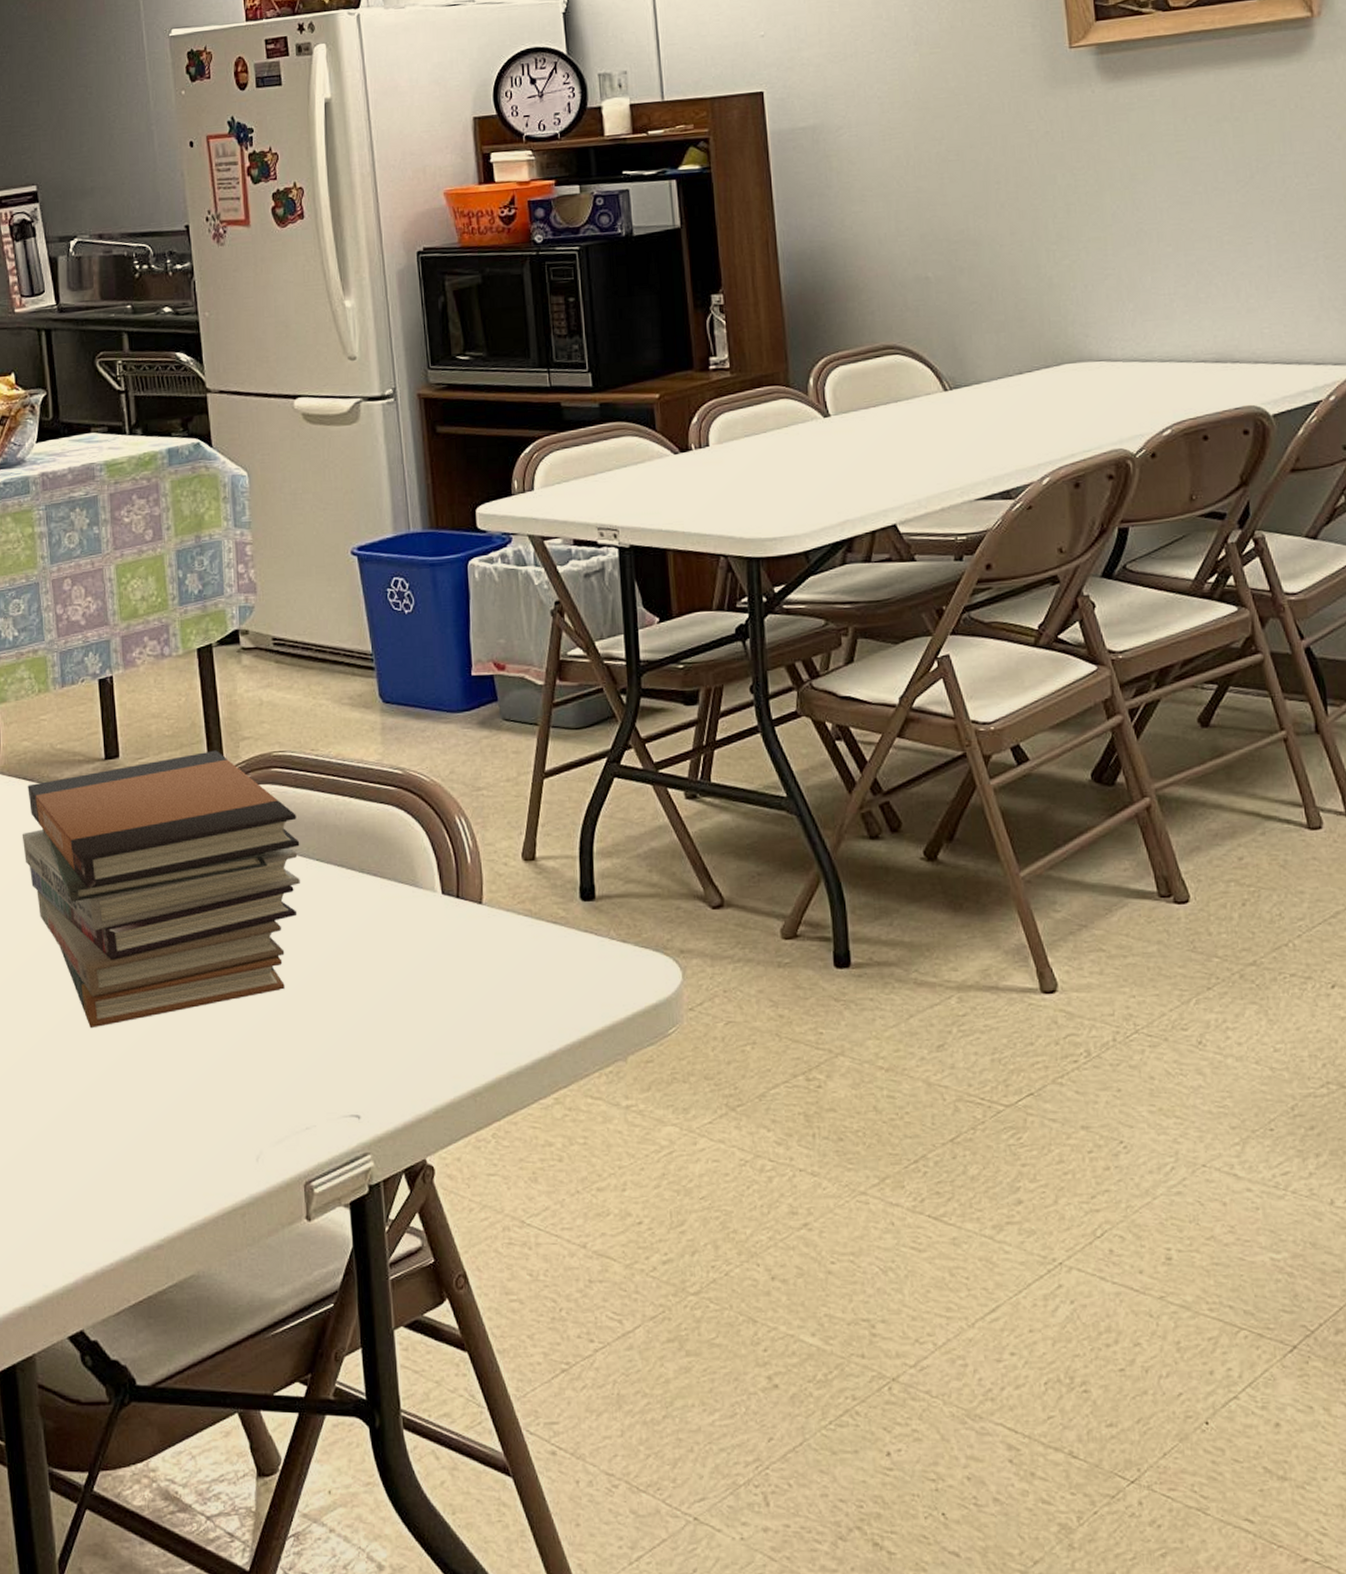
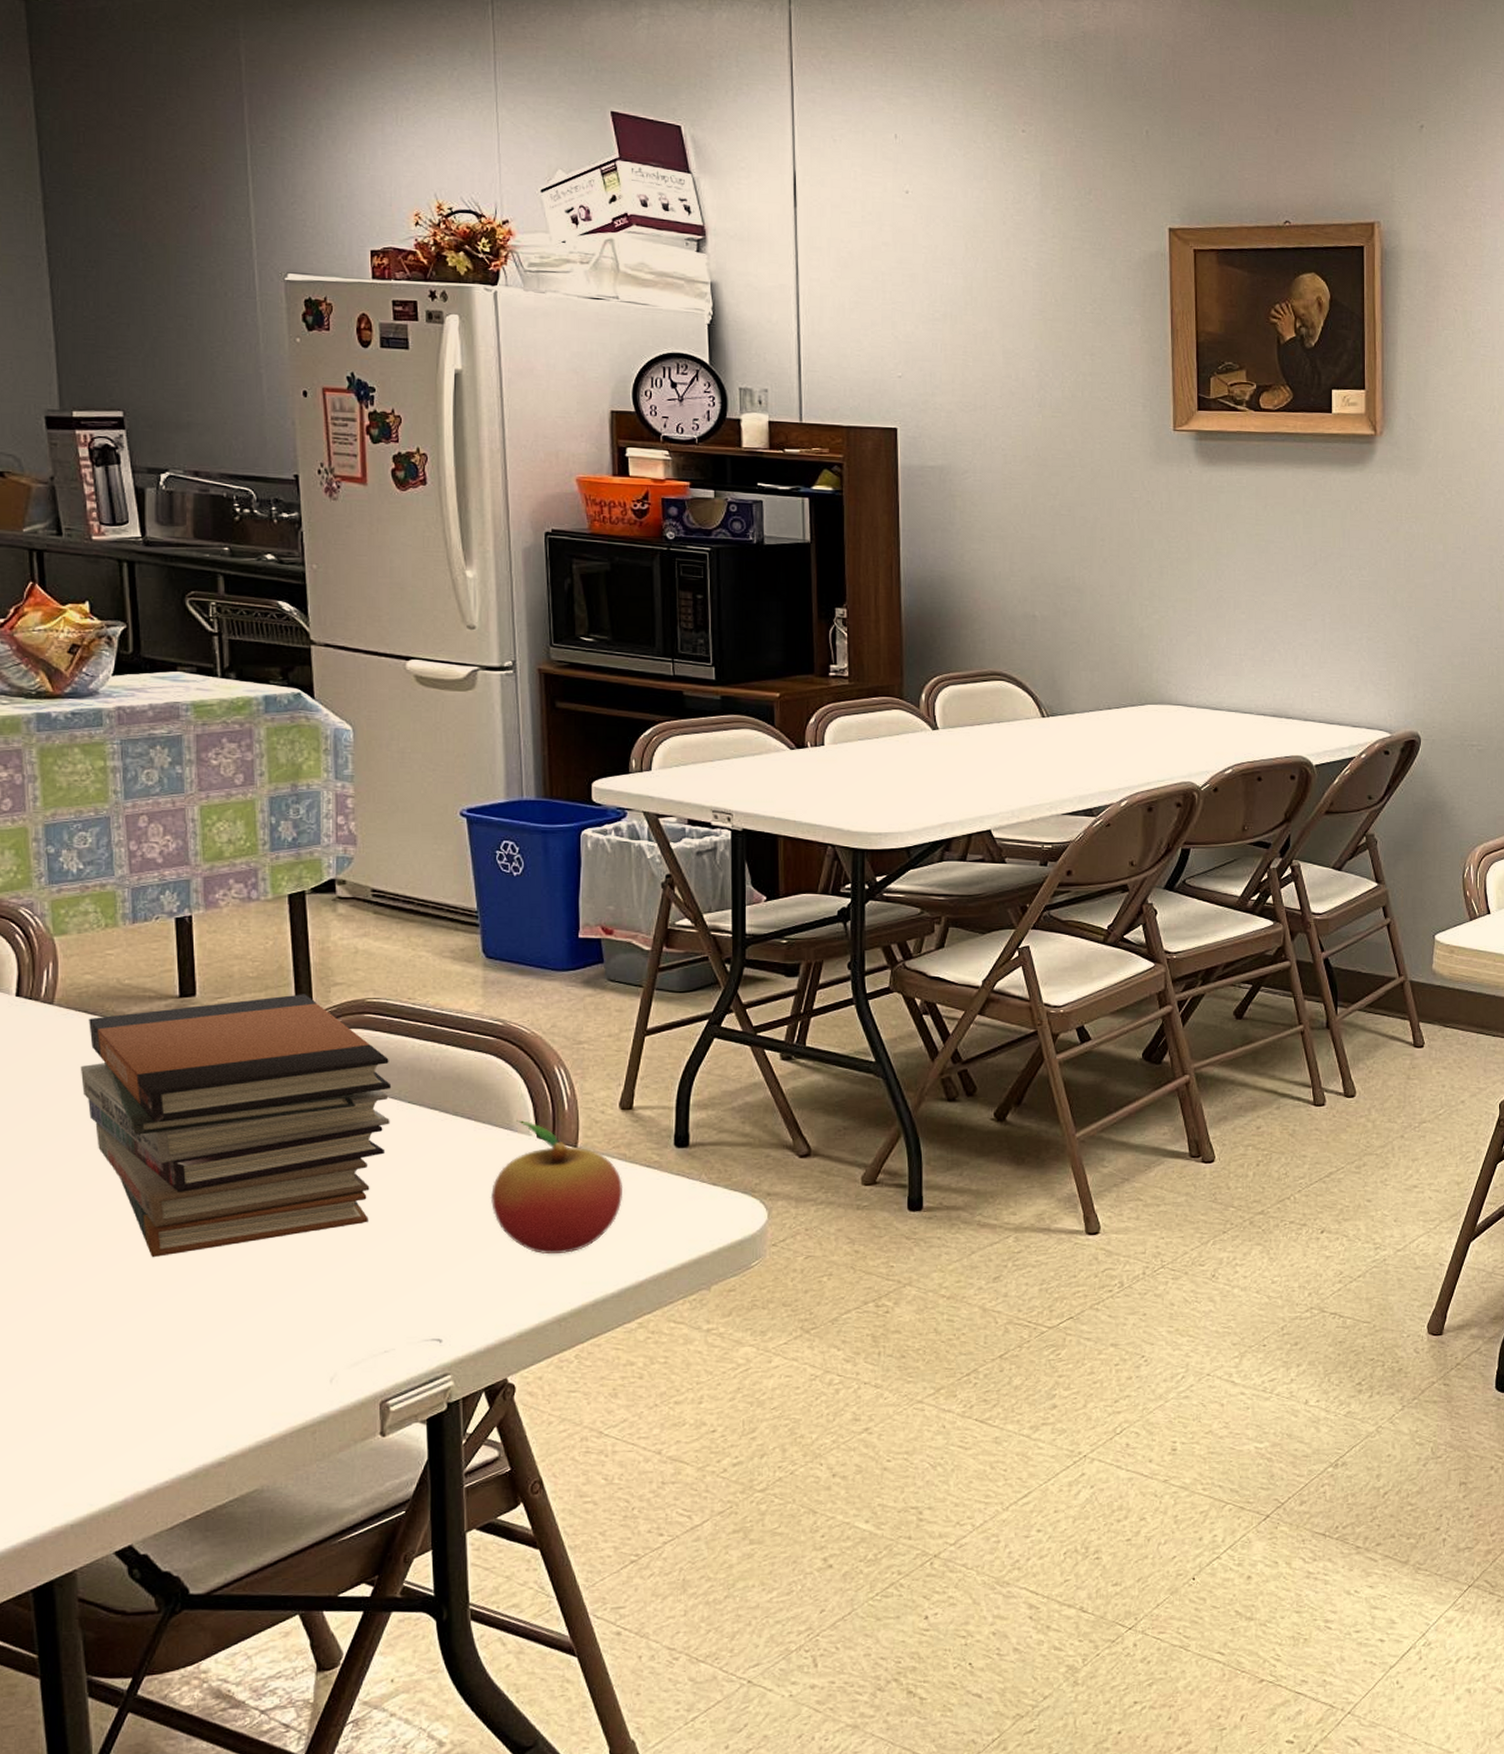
fruit: none [399,875,531,1022] -> present [490,1119,624,1255]

